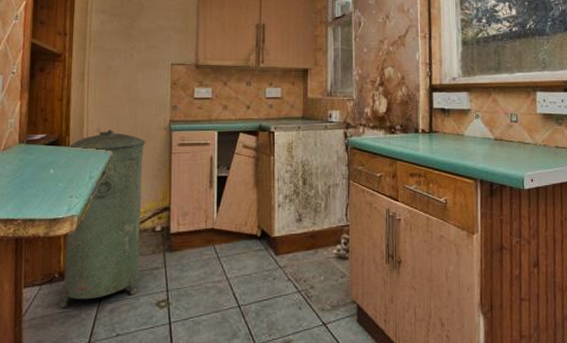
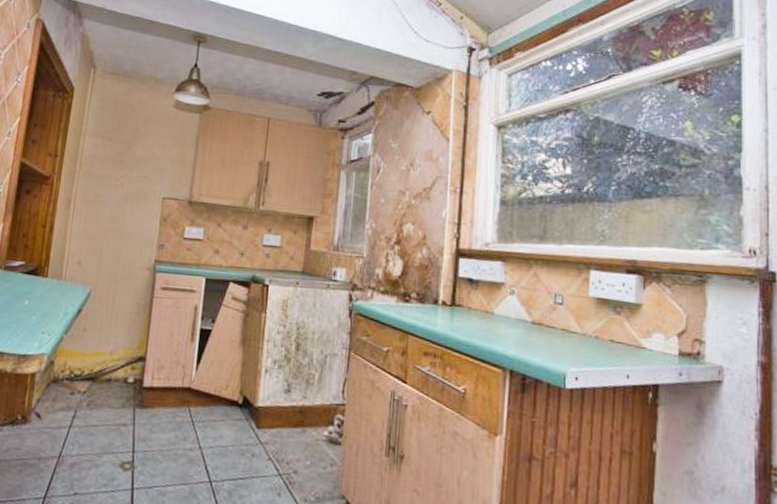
trash can: present [59,129,146,308] -> none [18,263,128,455]

